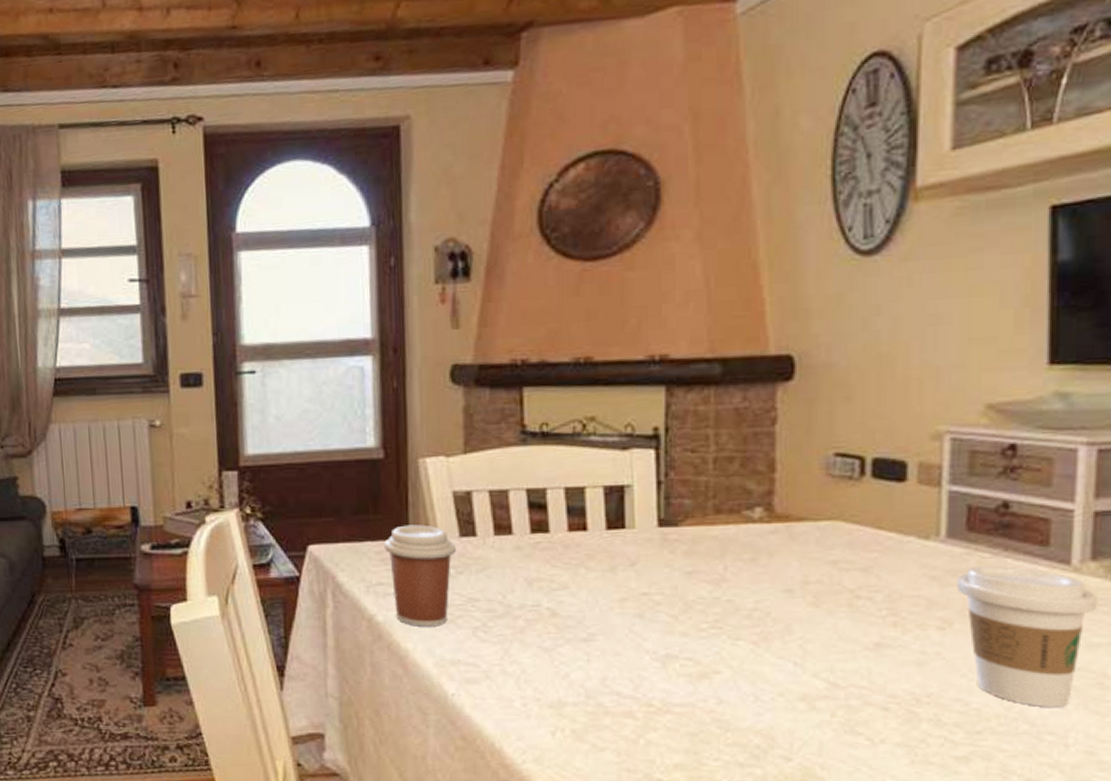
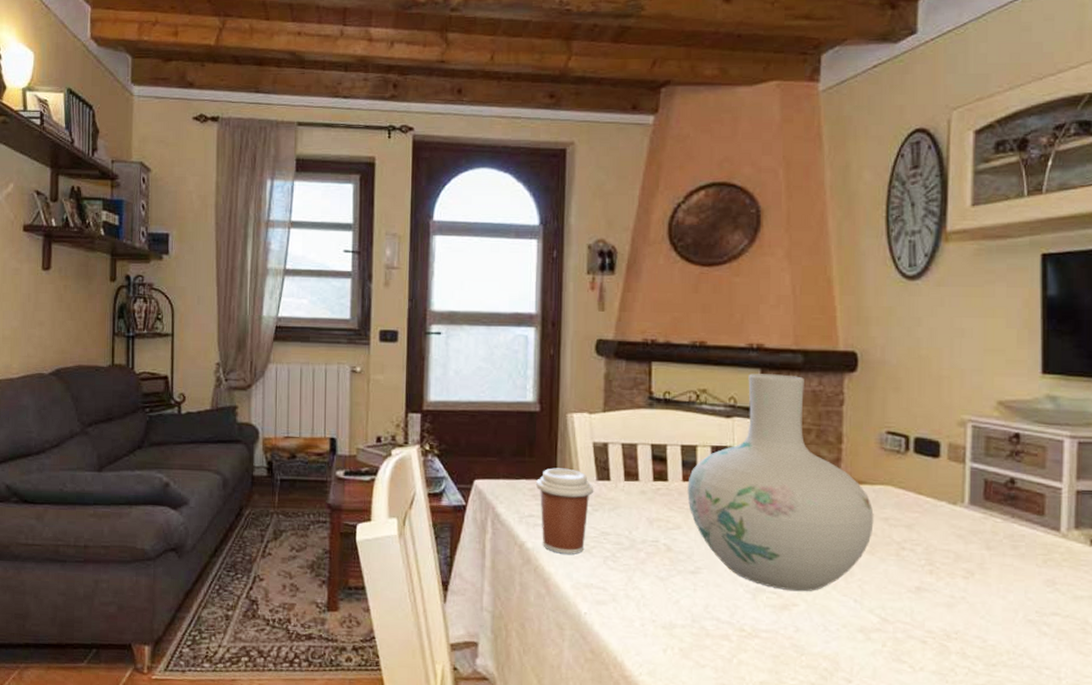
vase: none [575,391,818,656] -> present [687,374,874,592]
coffee cup: present [956,566,1097,707] -> none [977,529,1080,647]

